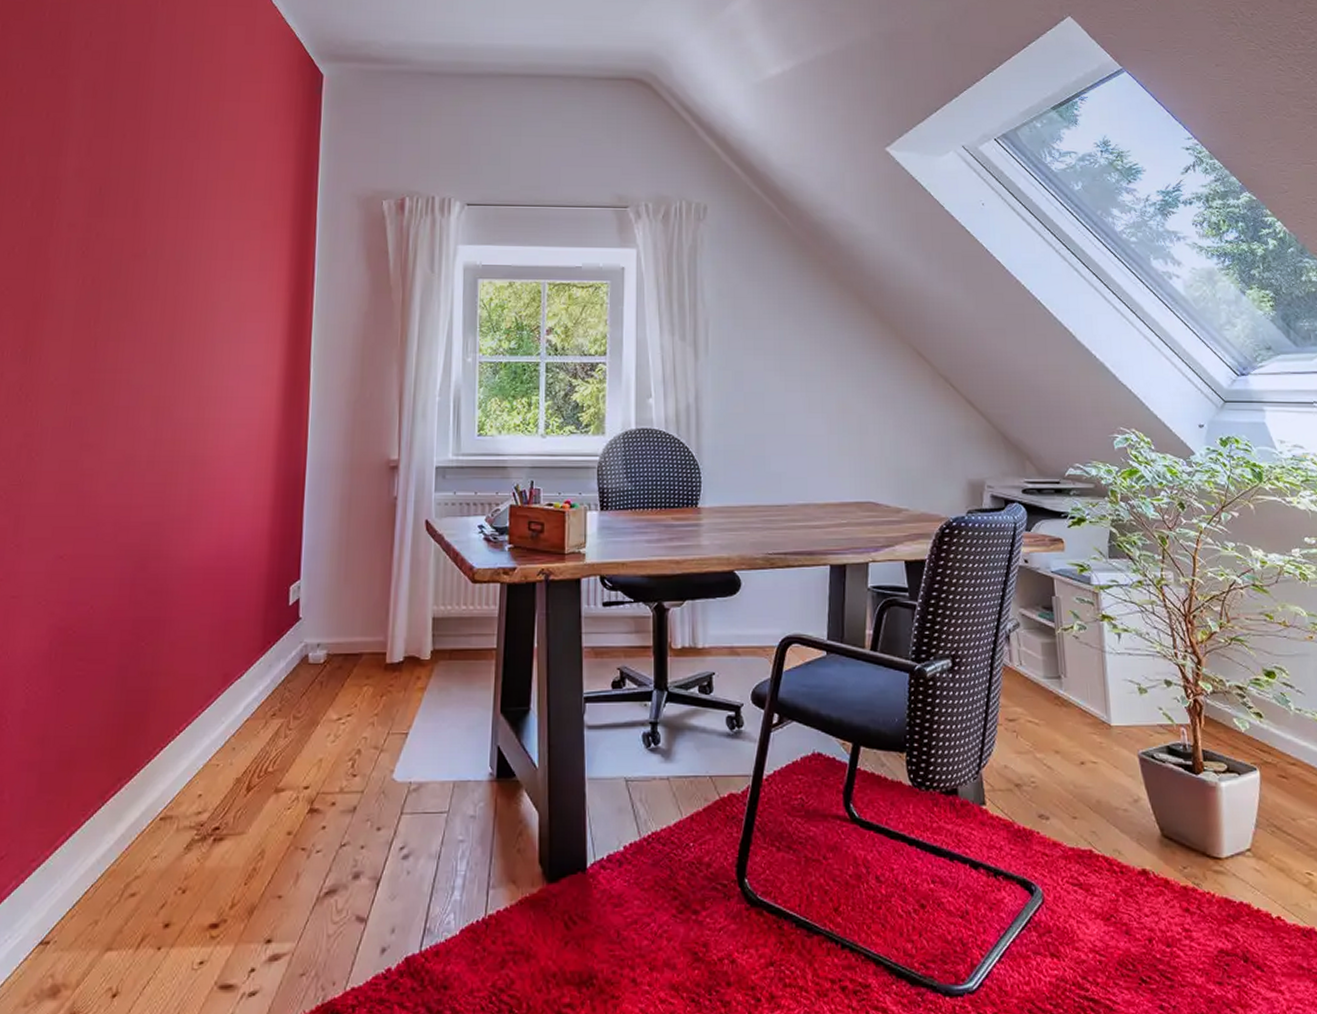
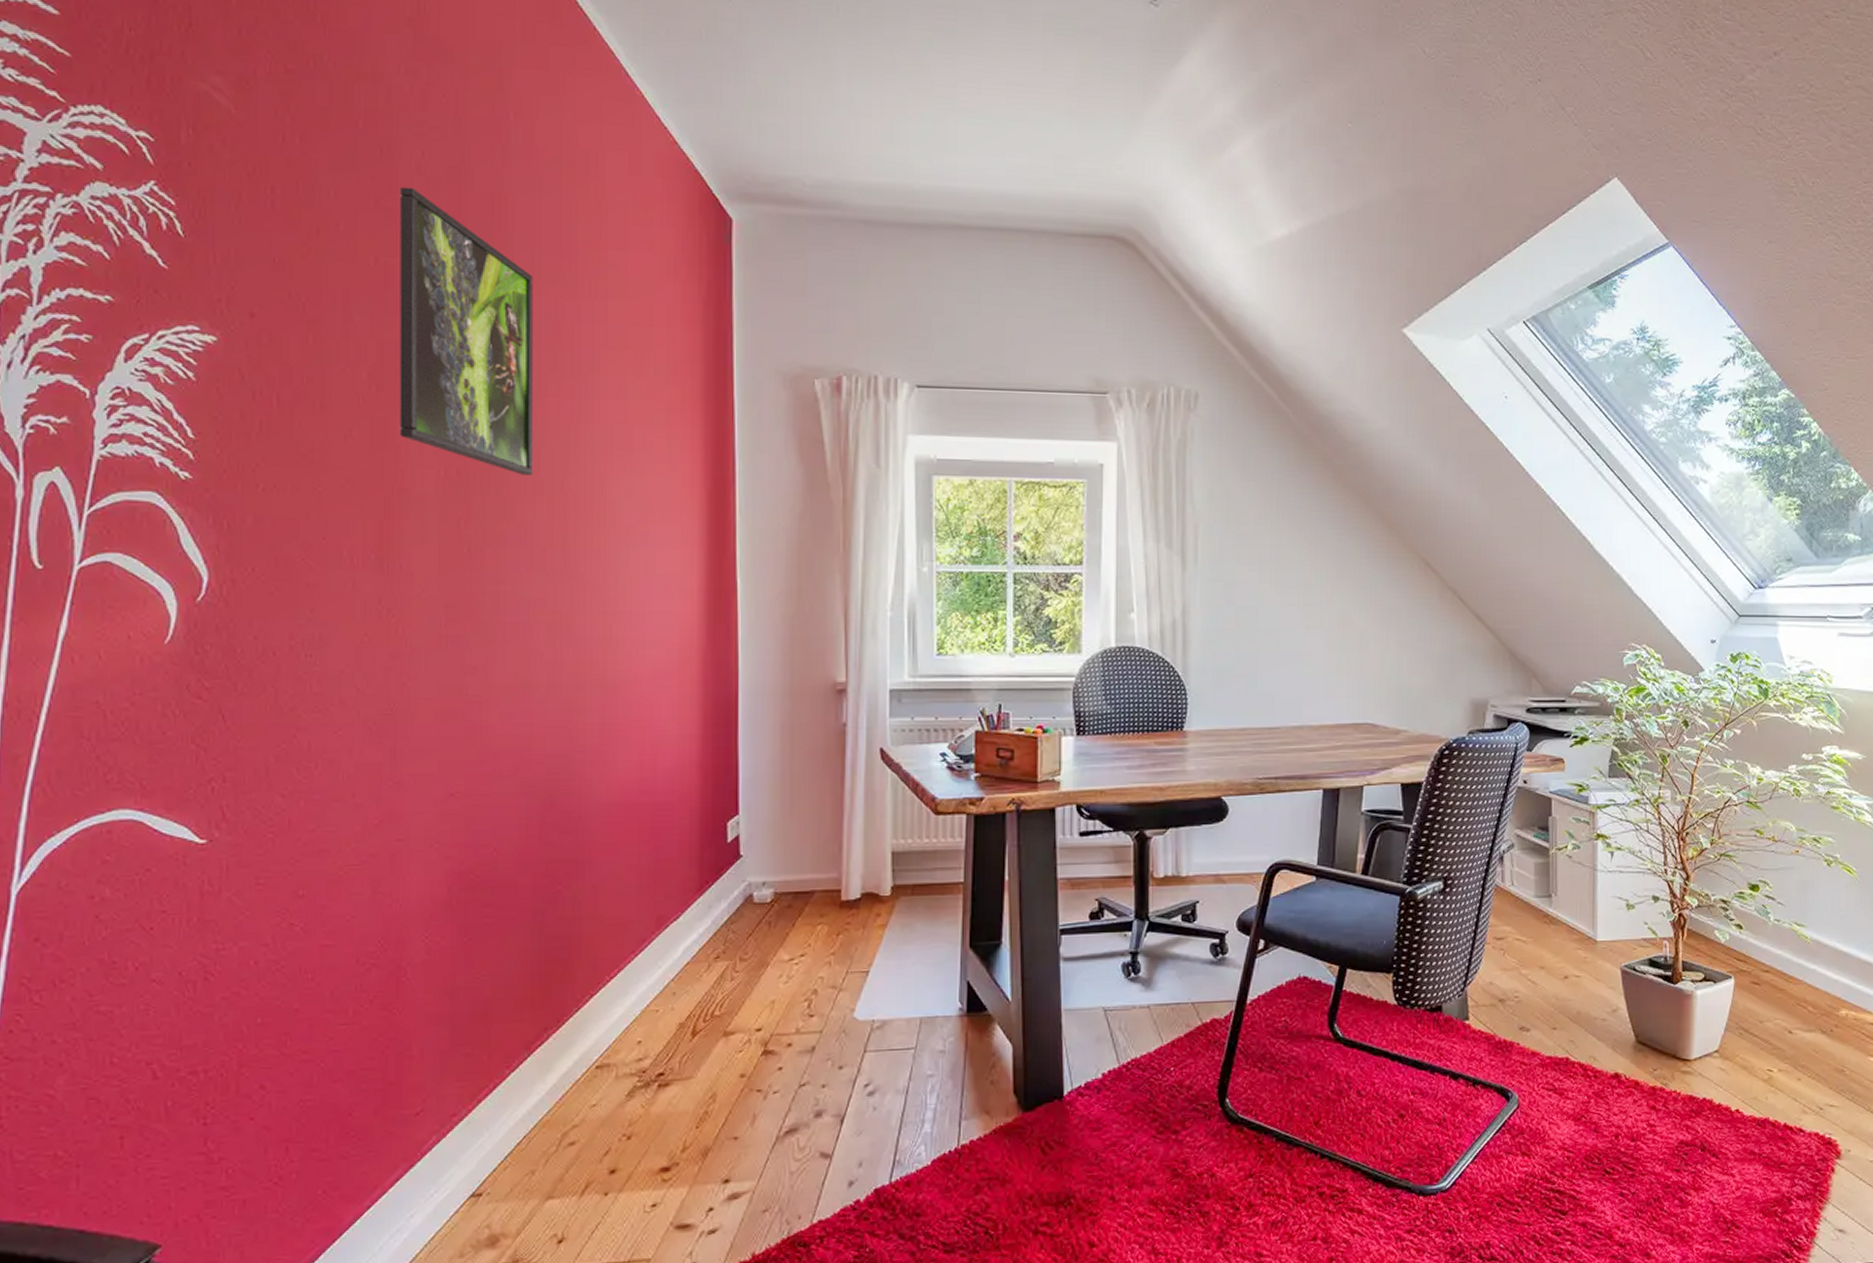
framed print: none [50,59,165,282] -> present [399,186,534,475]

